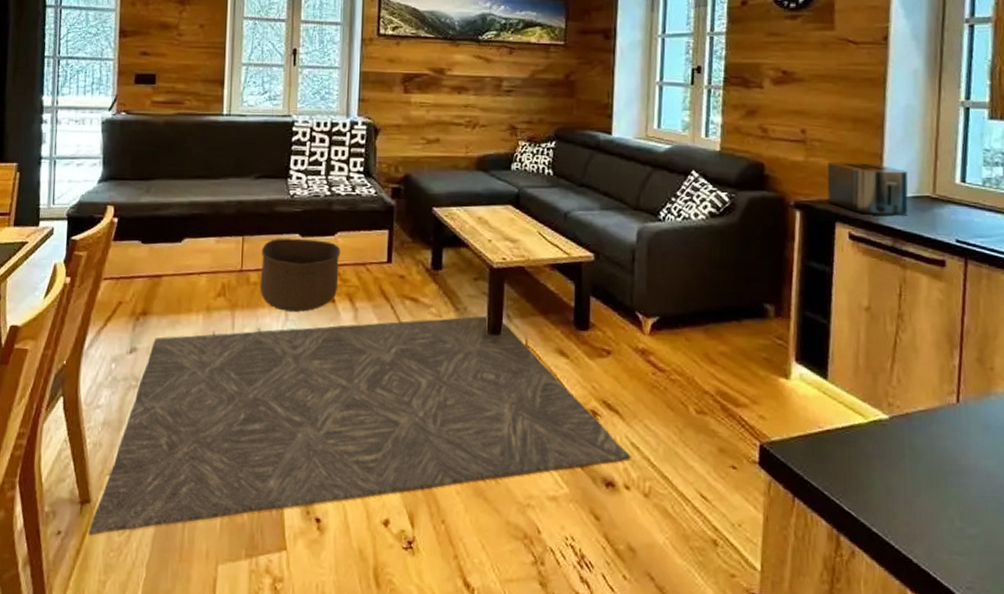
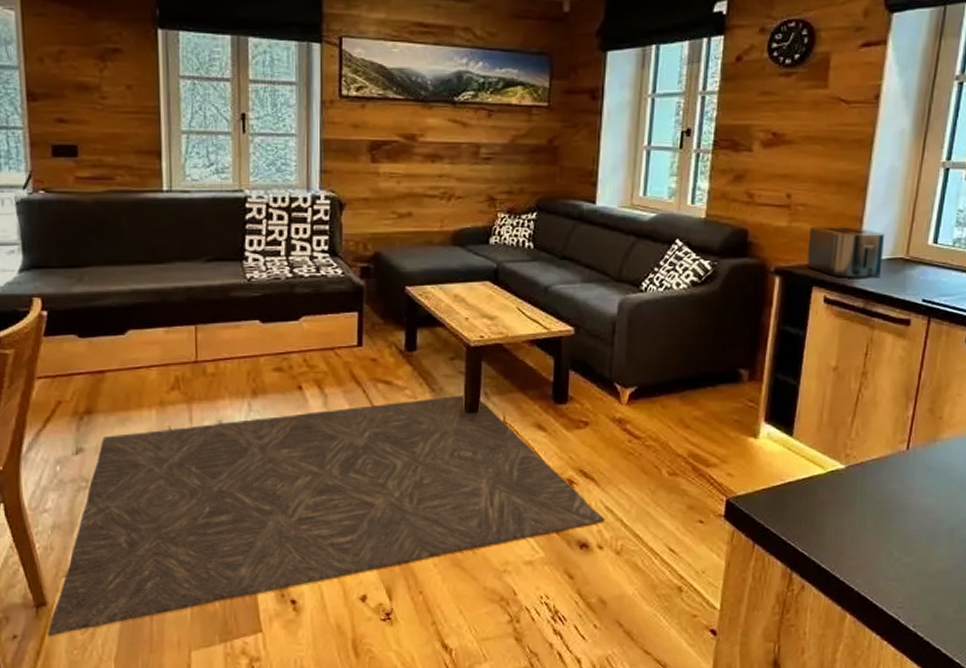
basket: present [260,238,341,312] -> none [217,325,306,401]

